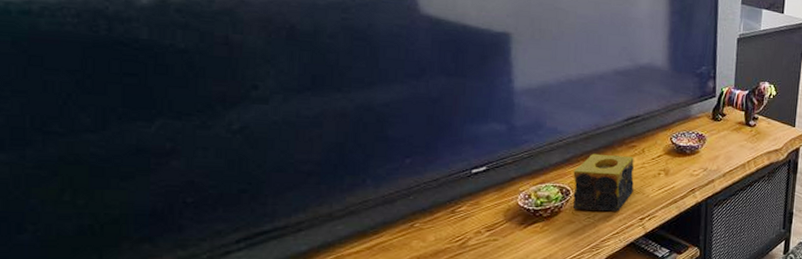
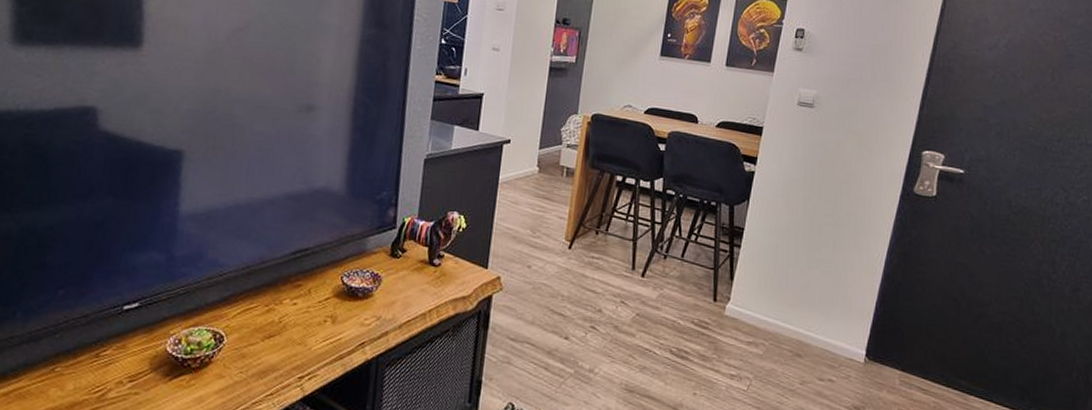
candle: present [573,153,634,212] -> none [225,292,299,367]

